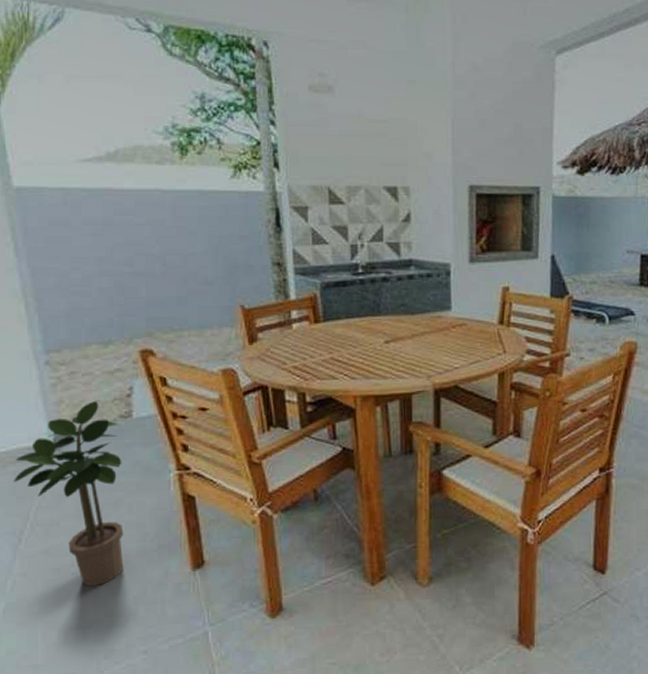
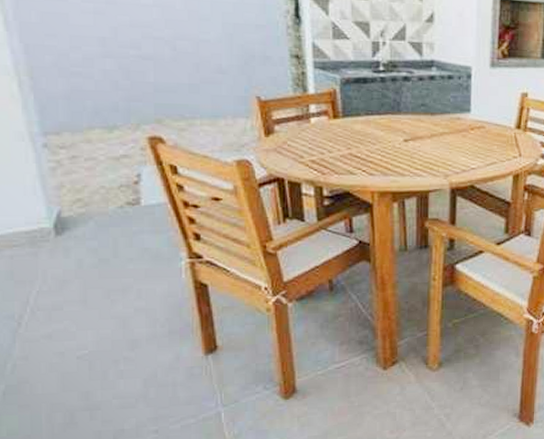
potted plant: present [13,401,124,587] -> none [10,187,133,370]

